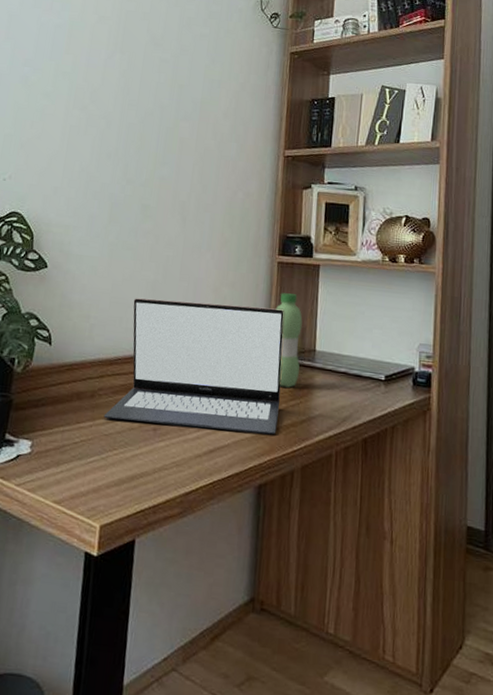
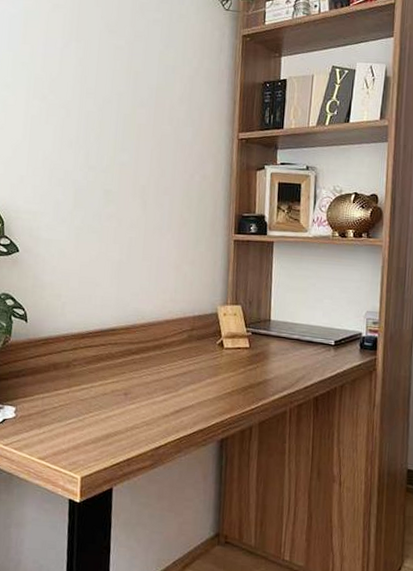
laptop: present [103,298,284,435] -> none [79,277,241,396]
water bottle: present [276,293,303,388] -> none [233,268,258,354]

